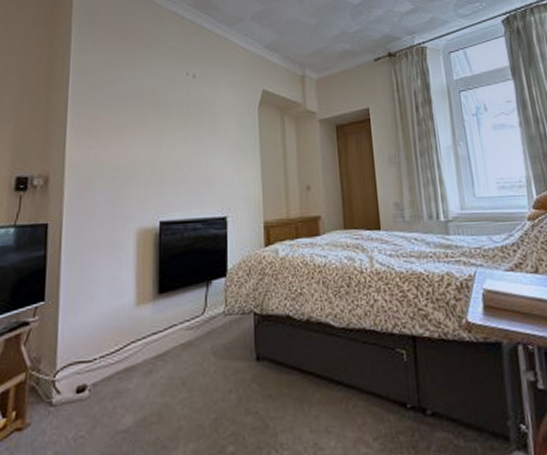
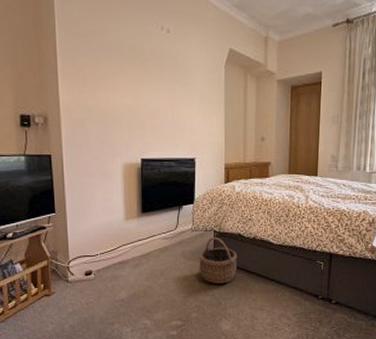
wicker basket: none [235,322,288,394] -> present [199,237,238,283]

